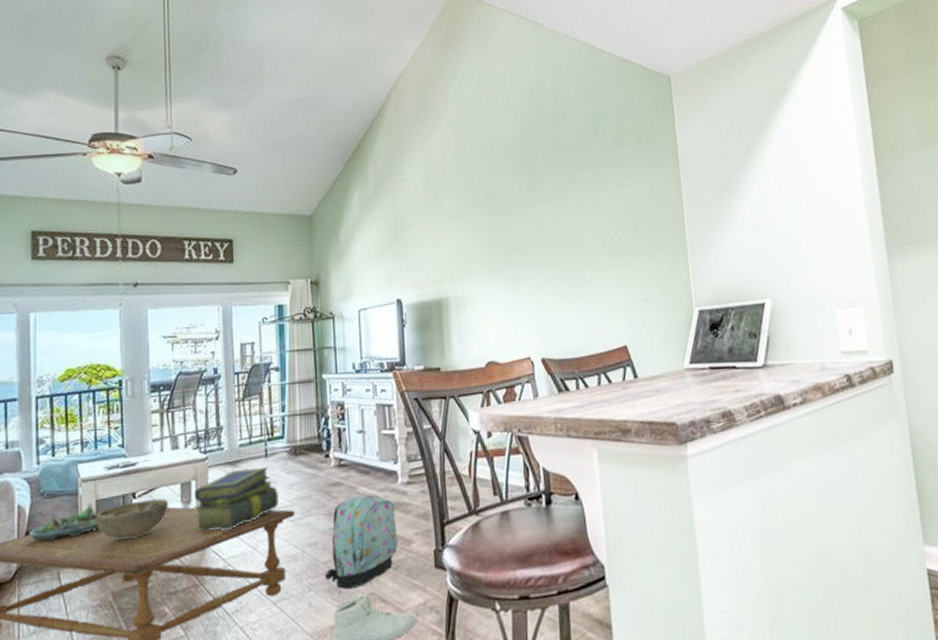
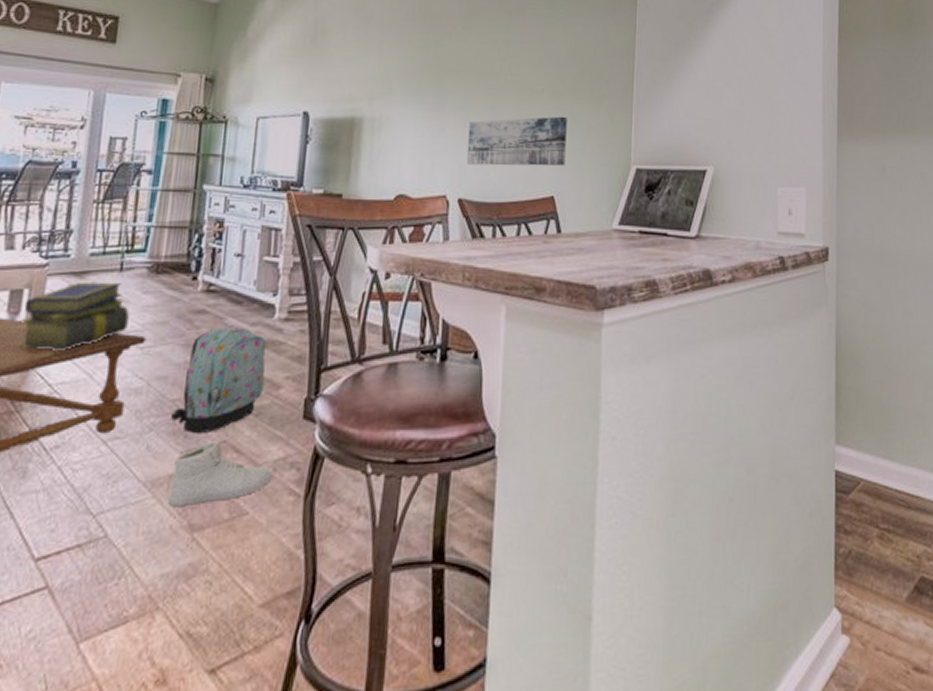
wall art: none [541,271,633,327] -> present [466,116,567,166]

